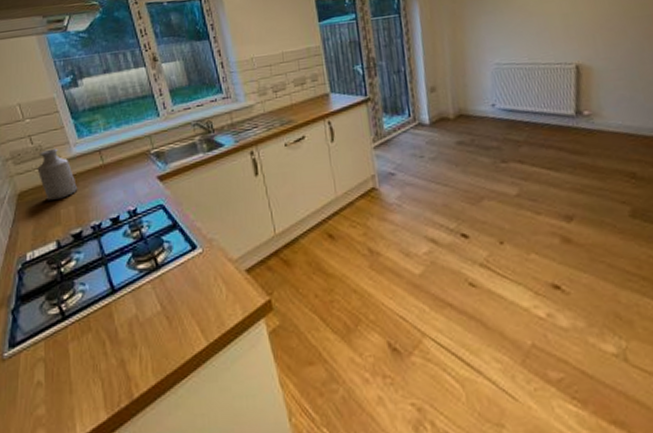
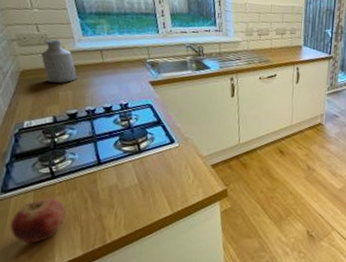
apple: none [22,346,82,412] -> present [10,198,66,244]

